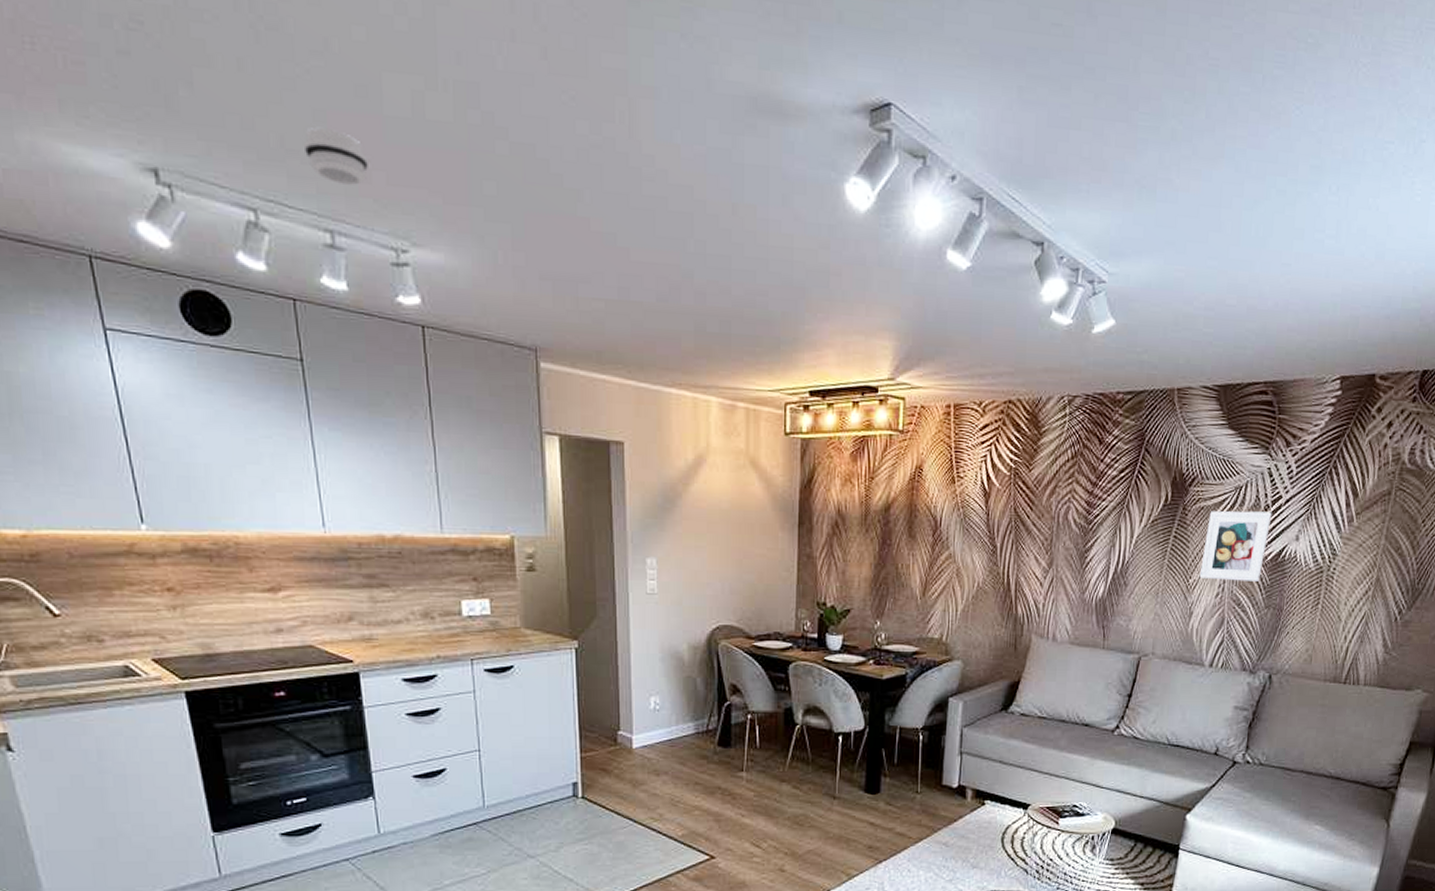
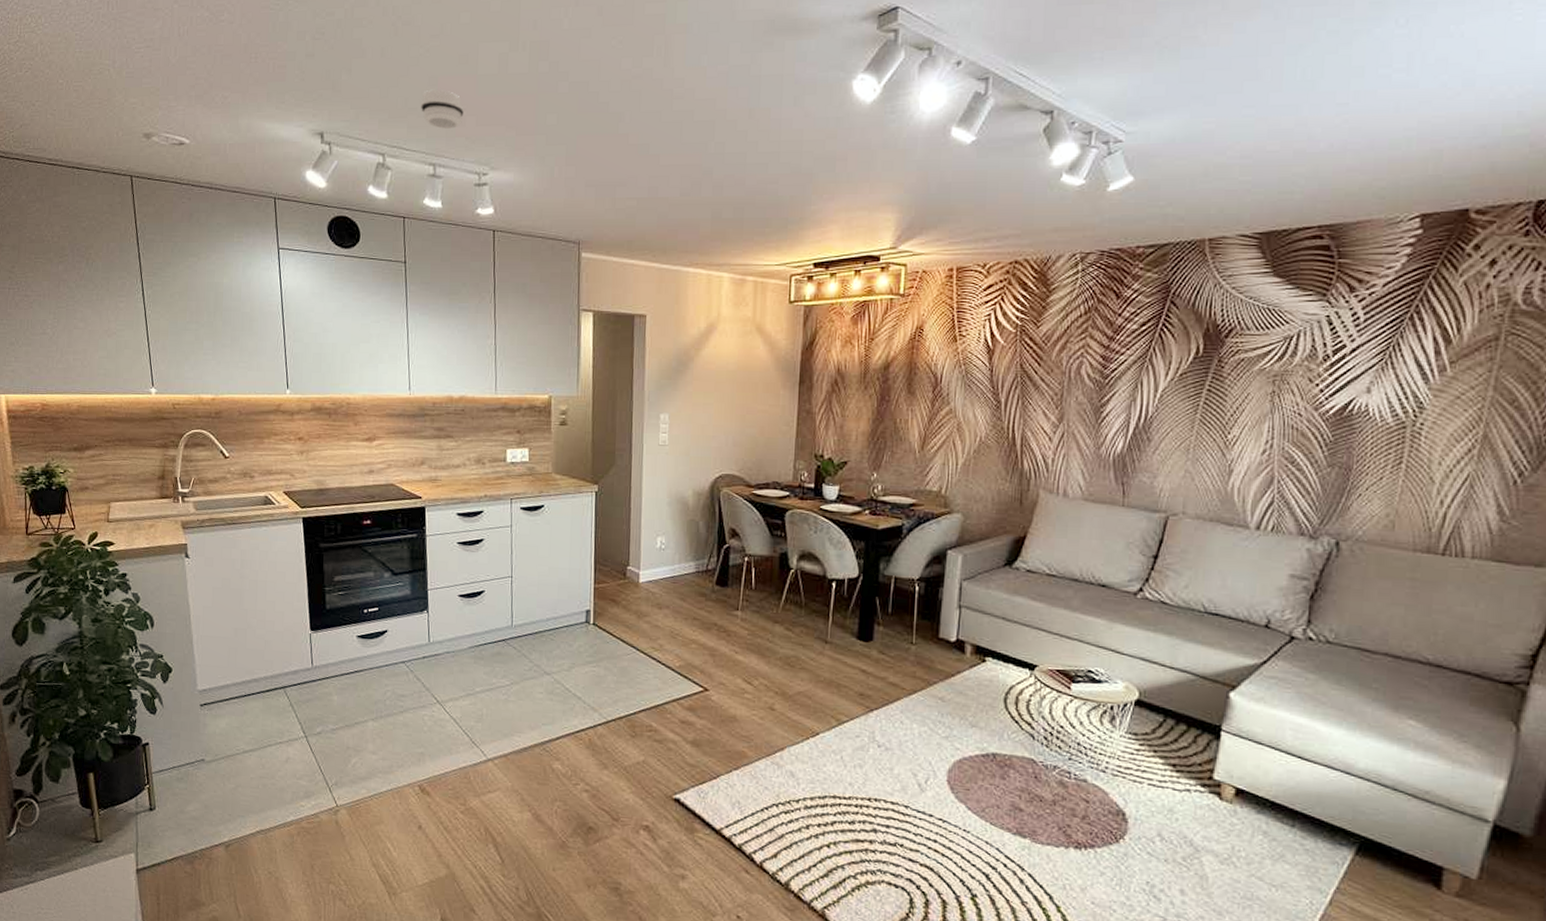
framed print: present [1199,511,1272,582] -> none [1240,362,1334,438]

